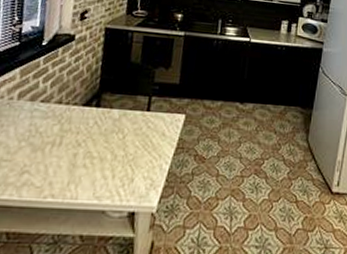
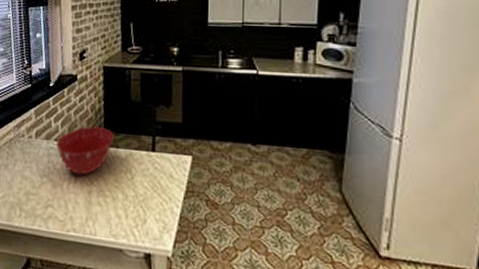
mixing bowl: none [42,87,109,138] -> present [56,126,114,176]

